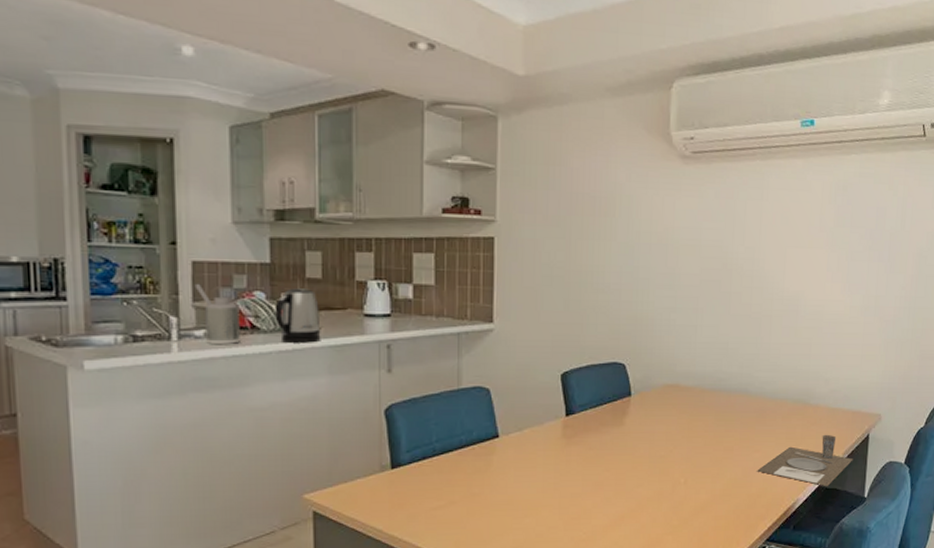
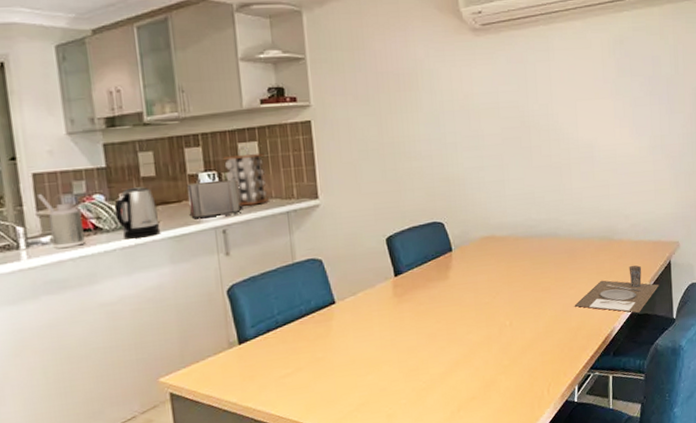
toaster: none [353,290,412,330] -> present [186,179,244,219]
spice rack: none [395,257,441,322] -> present [222,146,270,206]

